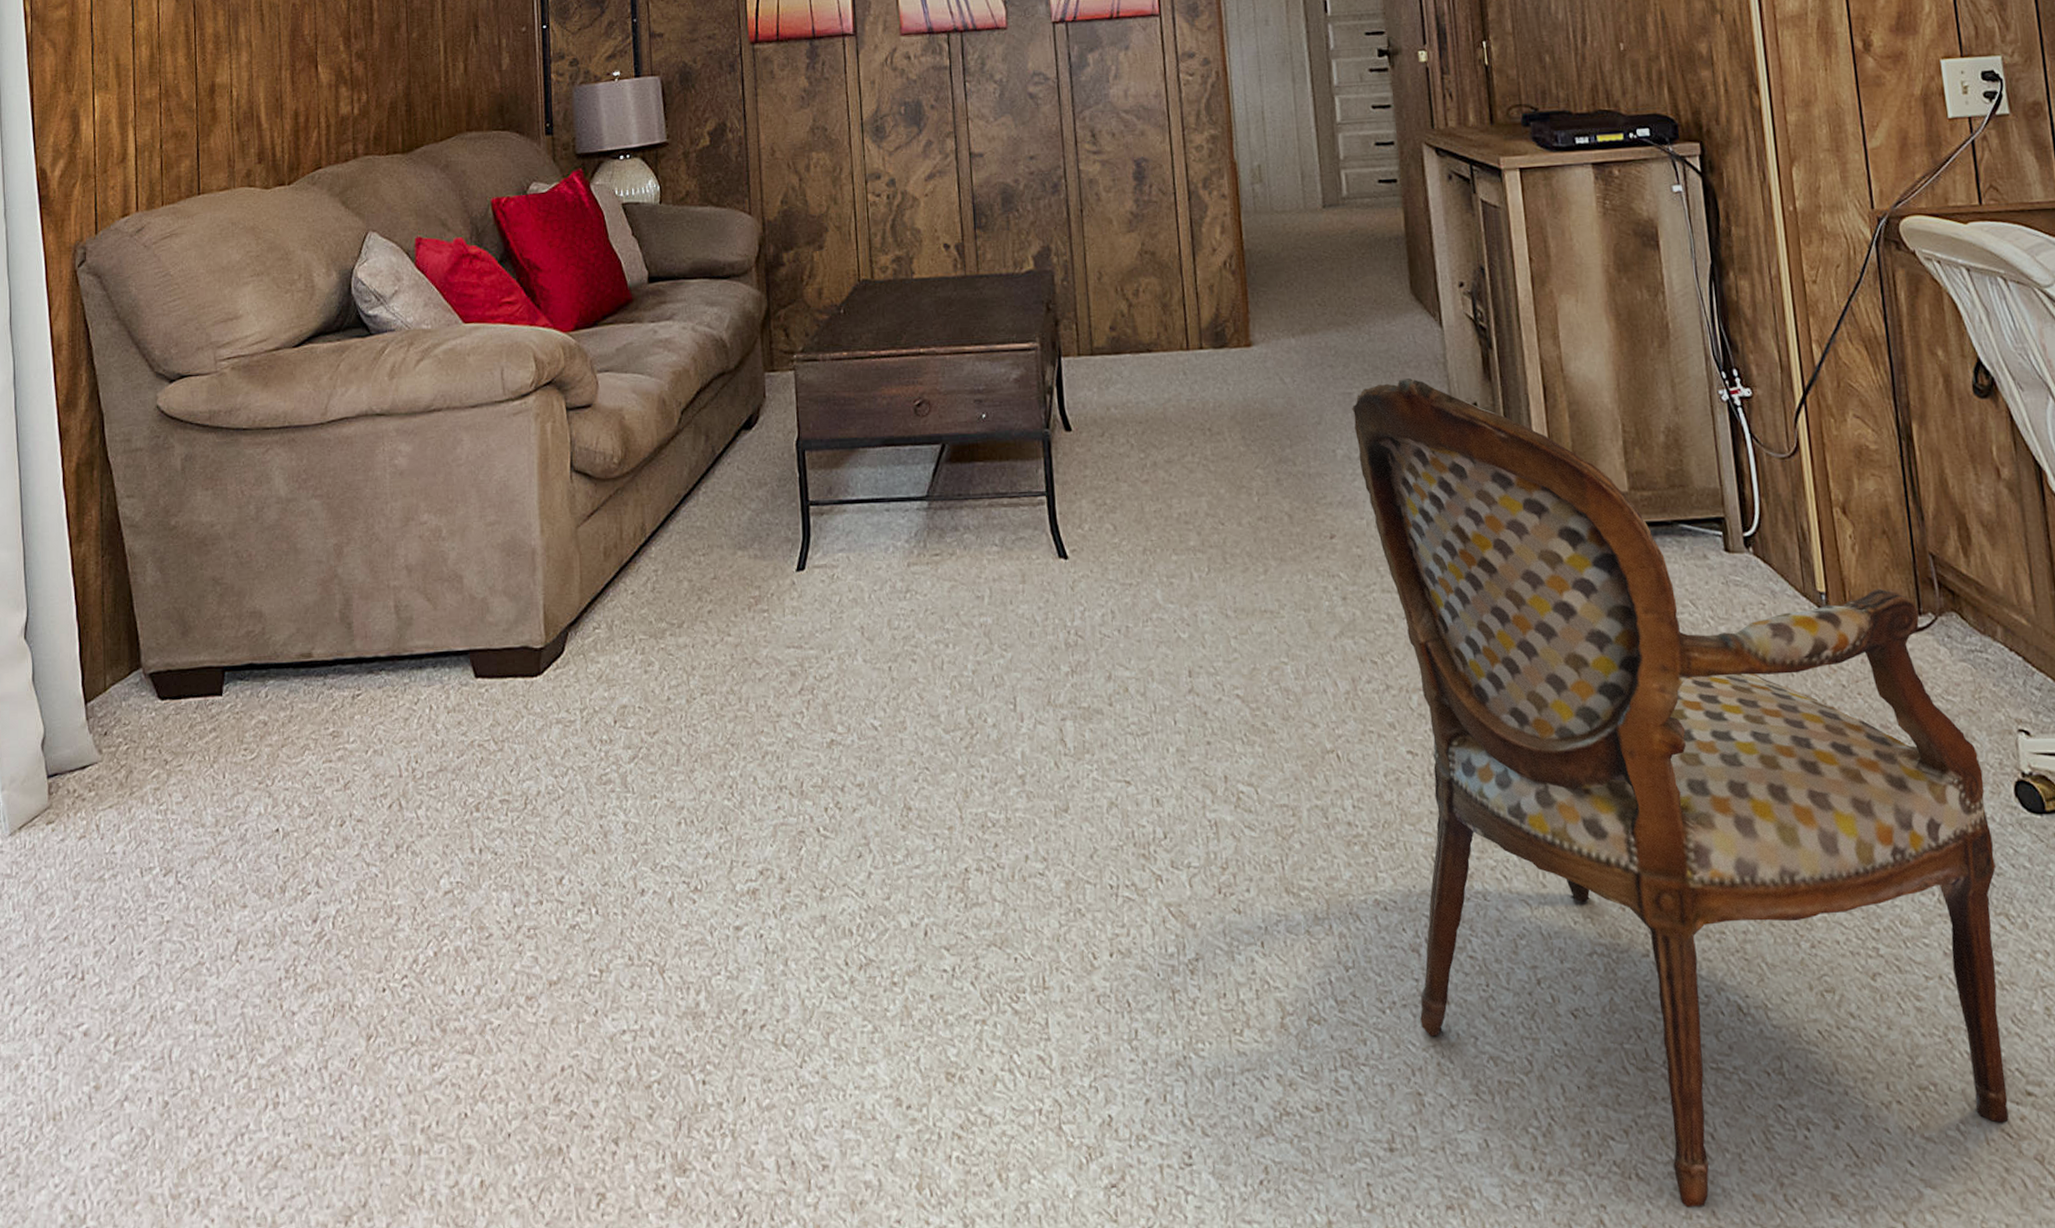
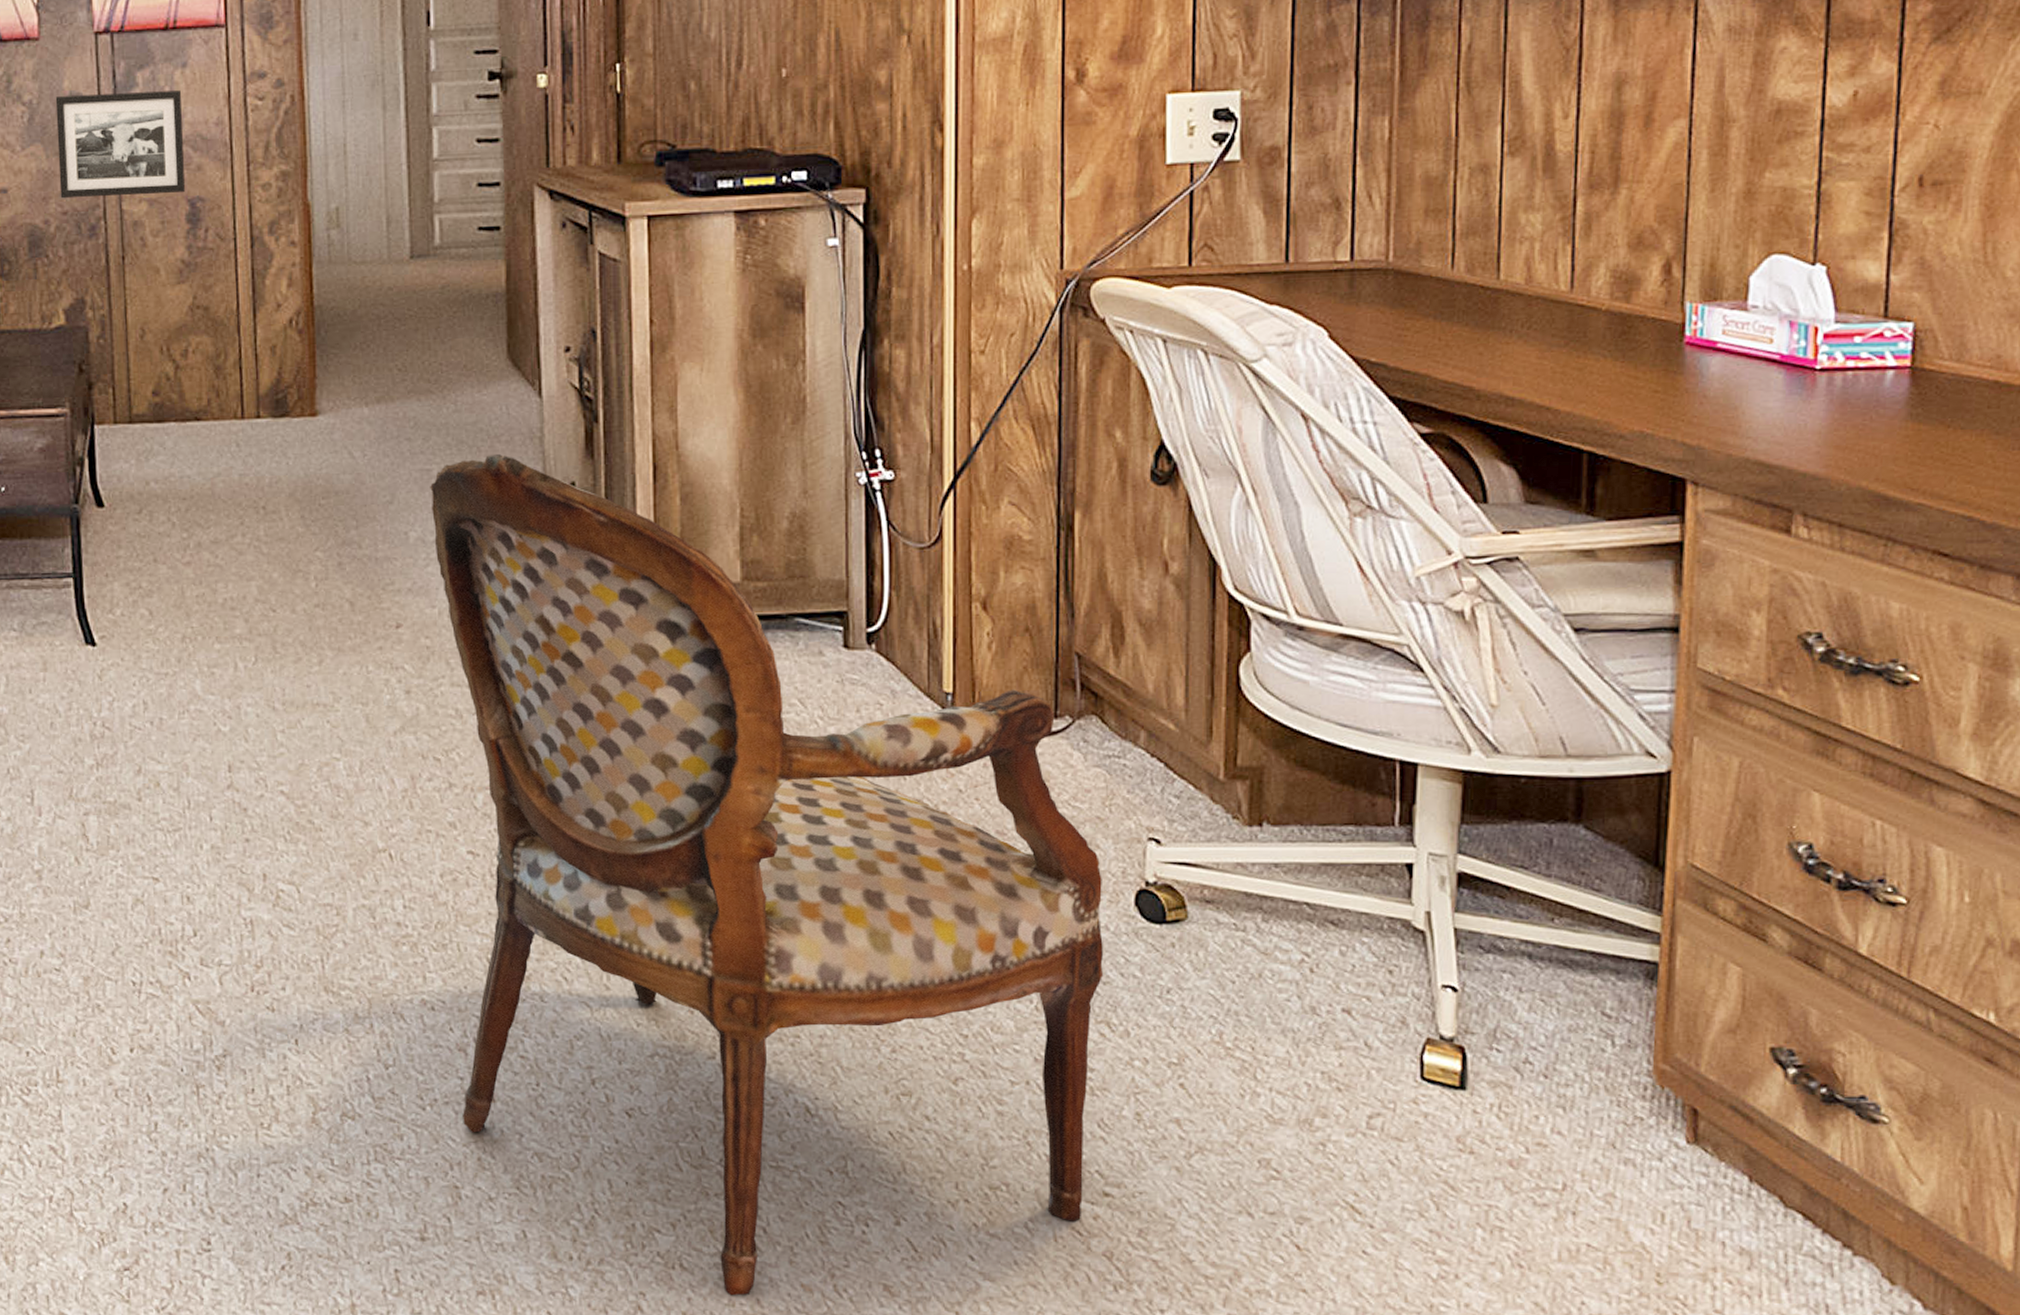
picture frame: none [1021,69,1131,161] -> present [55,90,185,199]

